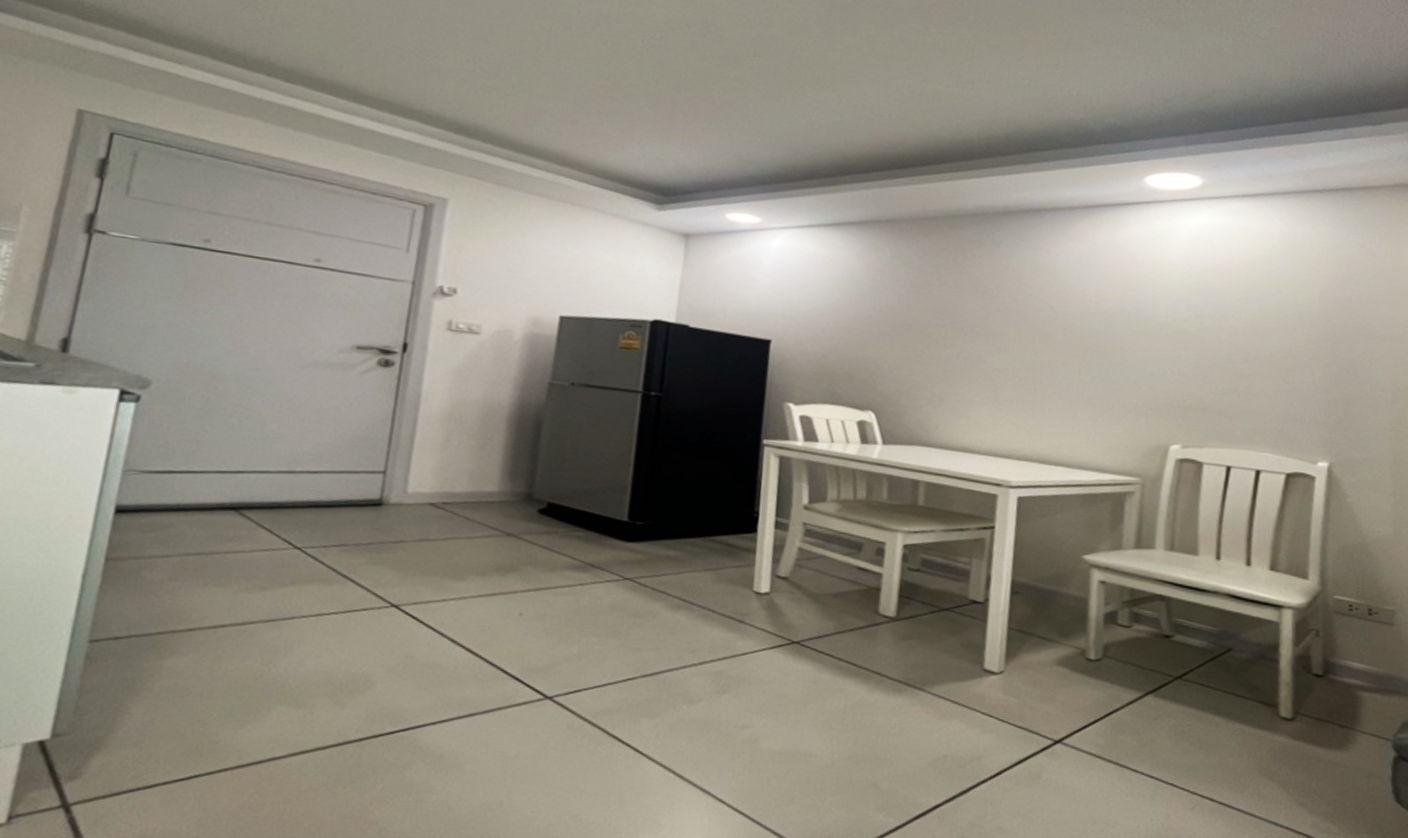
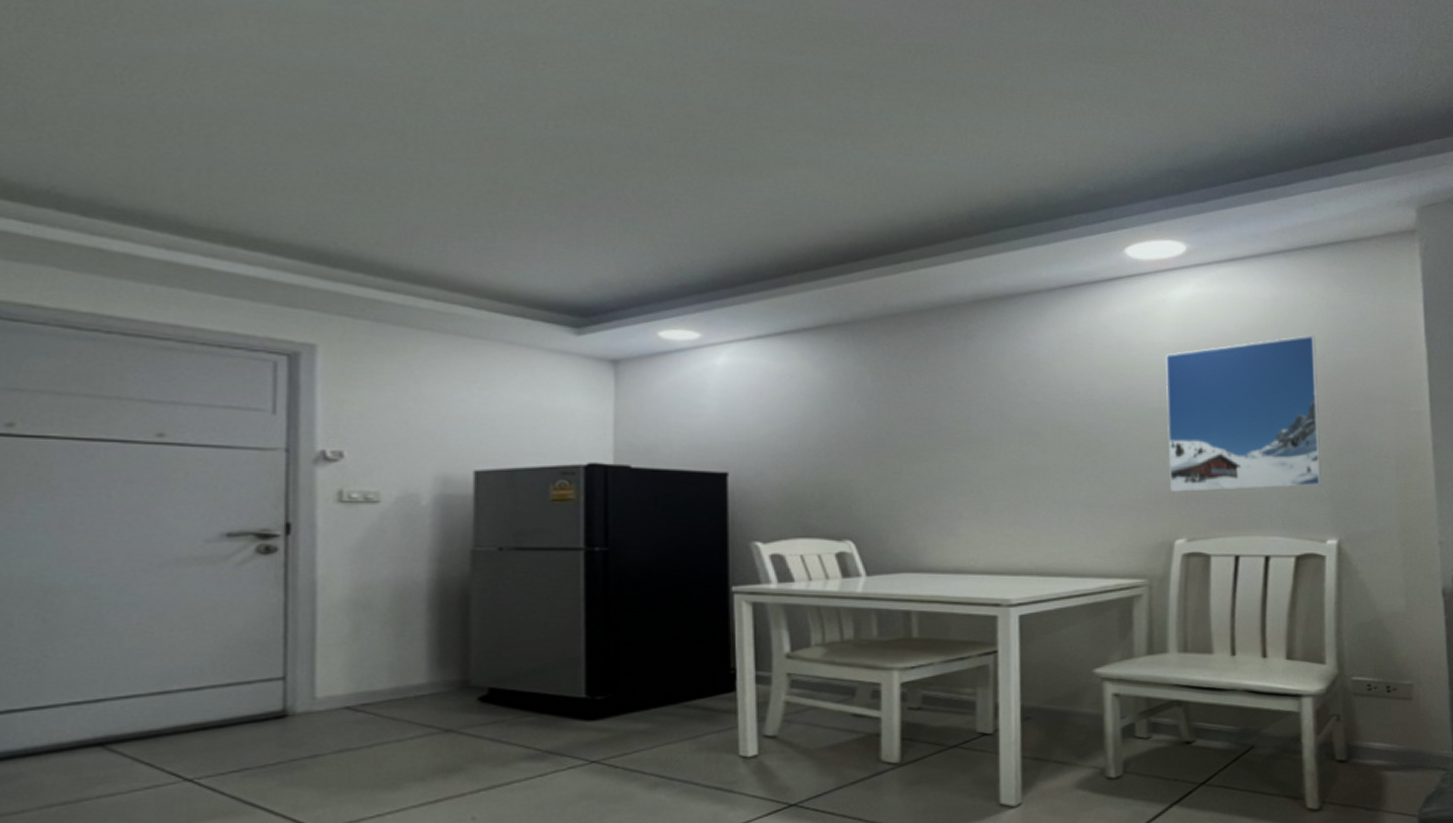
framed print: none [1169,270,1320,411] -> present [1165,335,1321,493]

